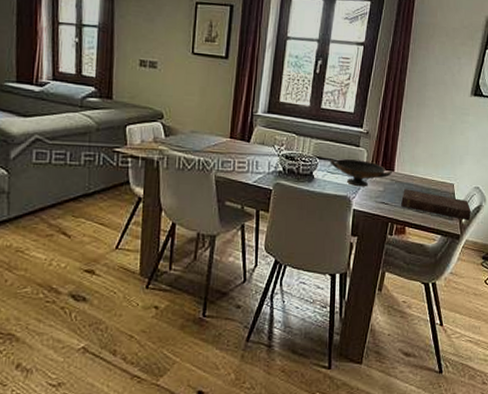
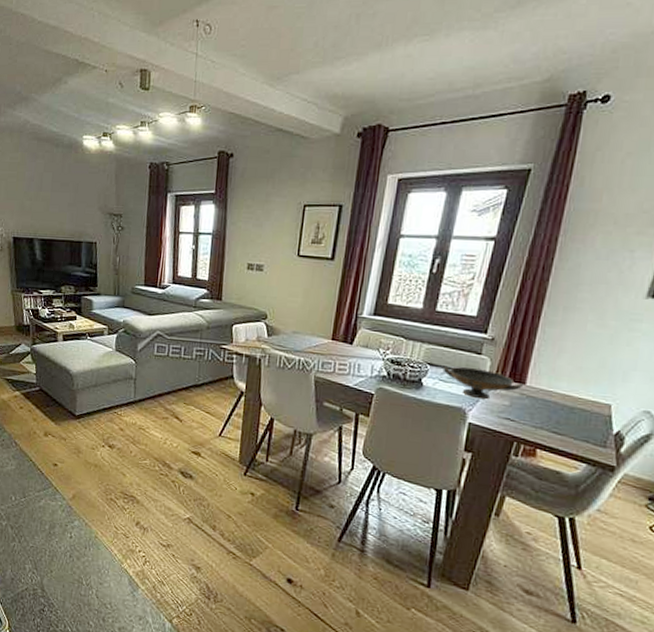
book: present [401,189,471,221] -> none [532,405,635,451]

